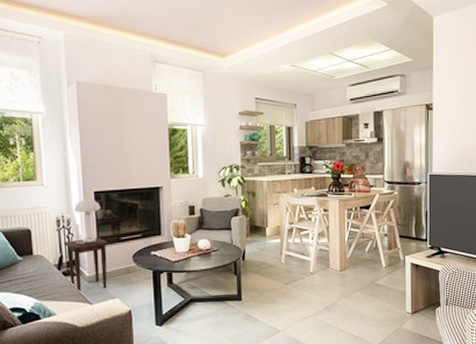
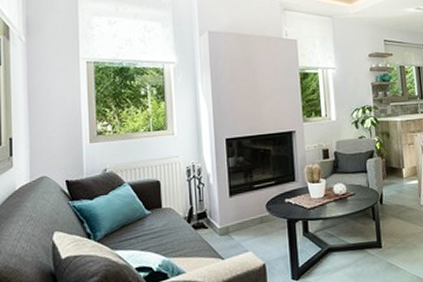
side table: present [63,237,109,291] -> none [194,186,241,245]
table lamp: present [74,193,101,243] -> none [205,141,233,193]

